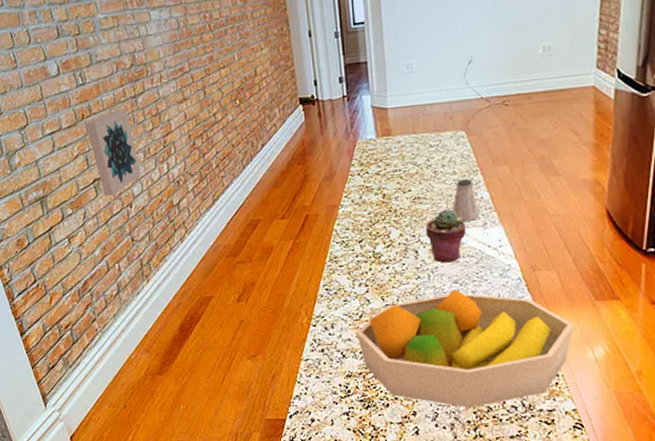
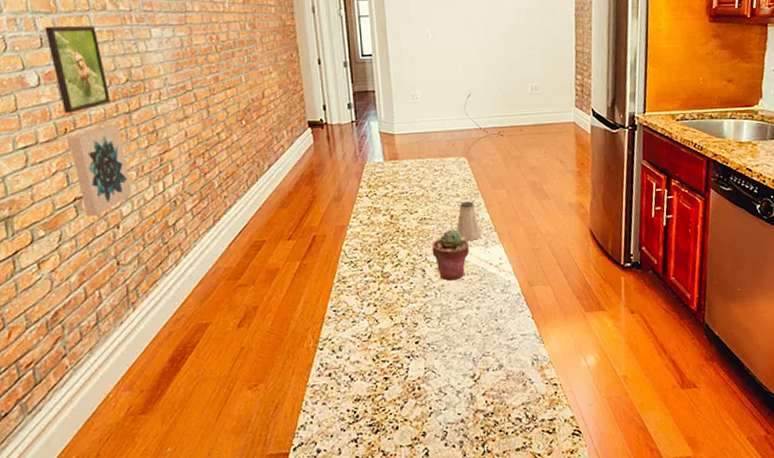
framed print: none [60,13,118,100] -> present [45,26,110,113]
fruit bowl: present [357,290,575,409] -> none [365,306,569,425]

